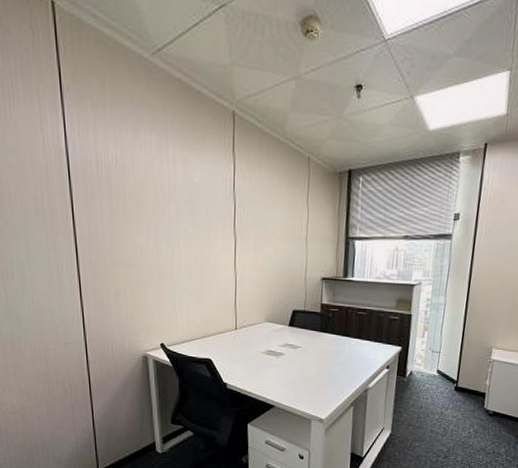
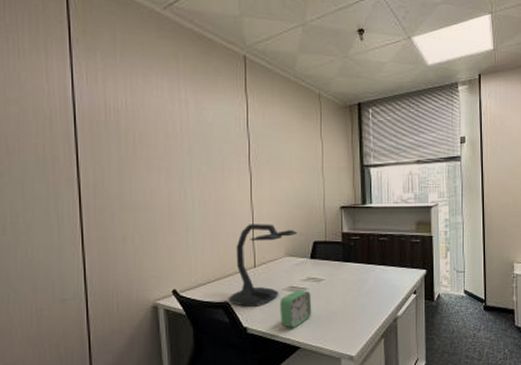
desk lamp: none [210,288,278,366] -> present [228,224,298,307]
alarm clock: none [257,354,288,388] -> present [279,290,312,328]

